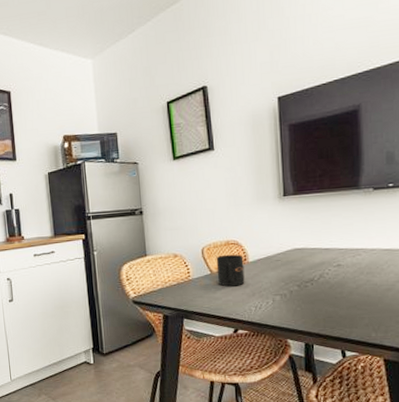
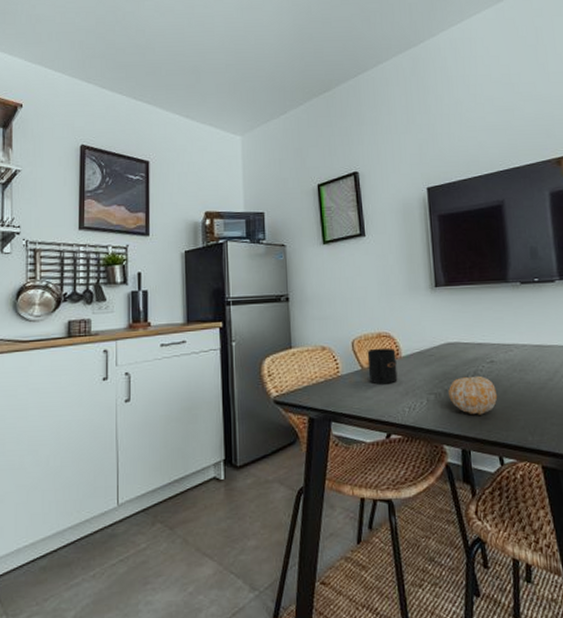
fruit: none [294,278,343,314] -> present [448,375,498,415]

